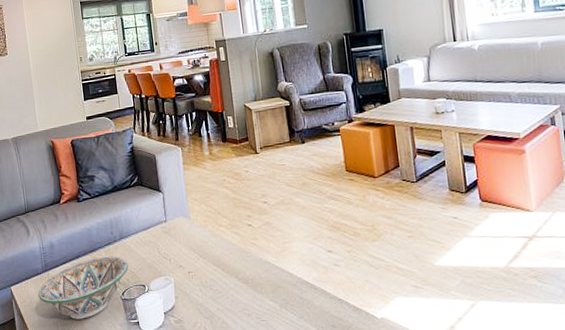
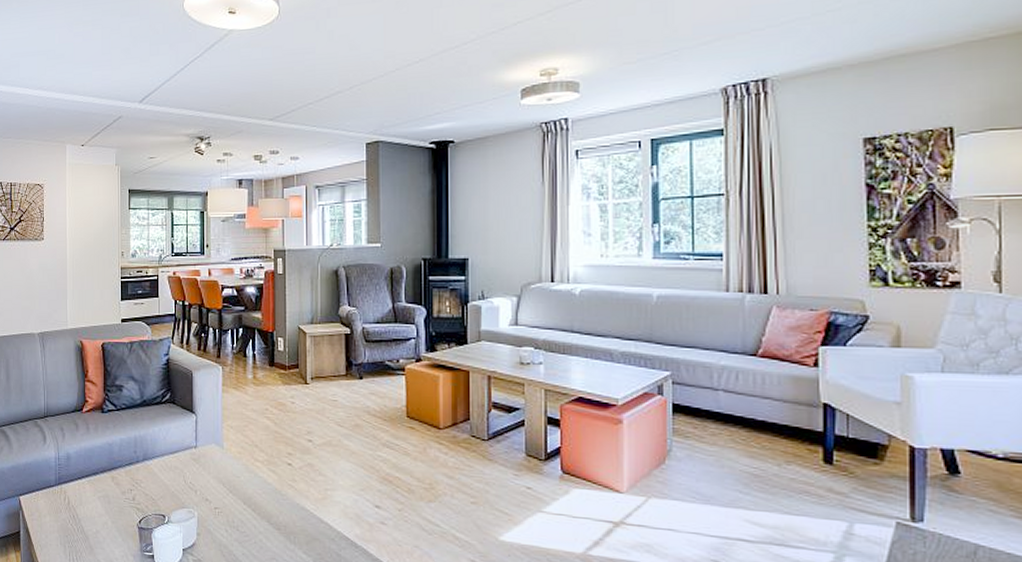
decorative bowl: present [38,256,129,319] -> none [48,477,150,544]

